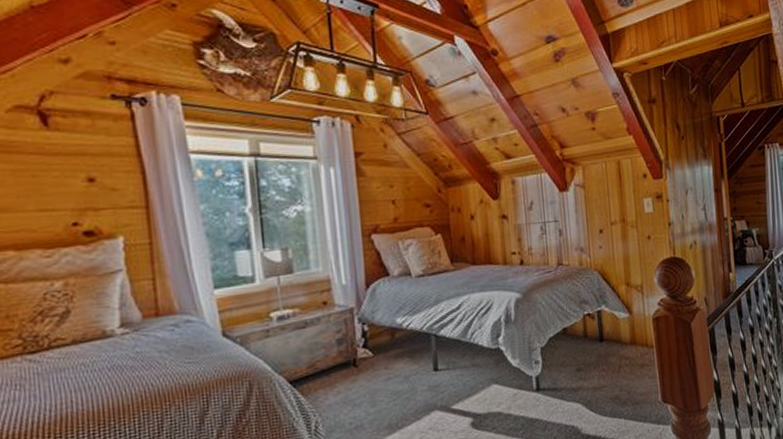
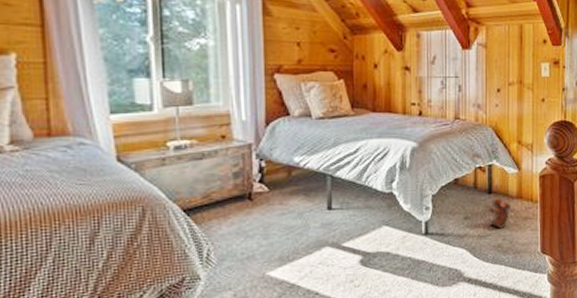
plush toy: none [601,344,625,380] -> present [488,197,511,230]

